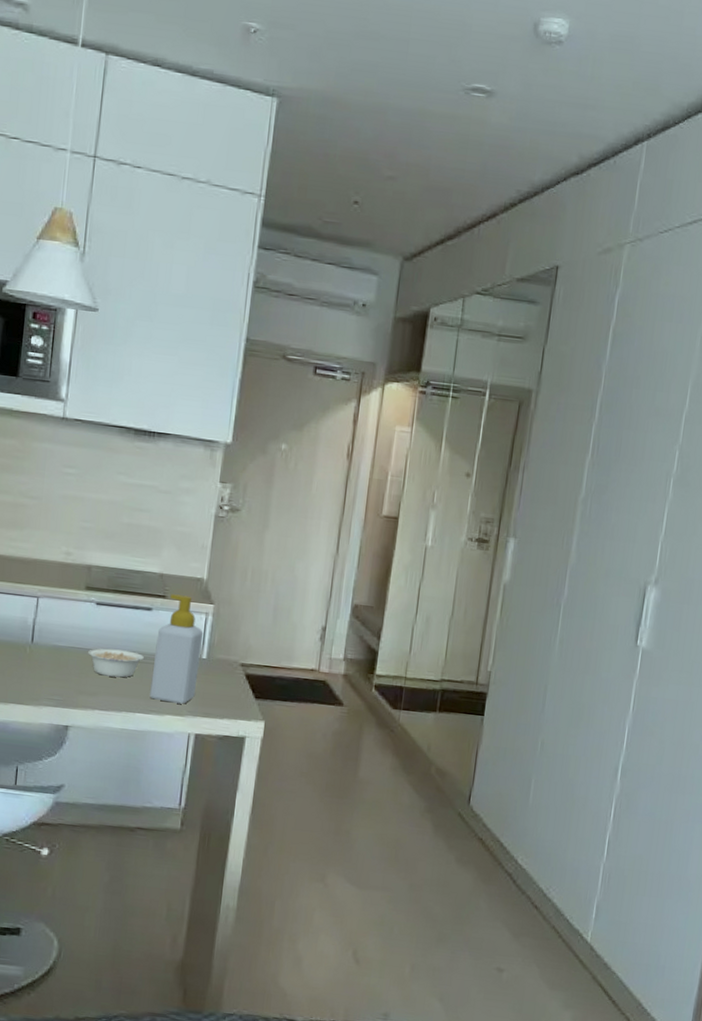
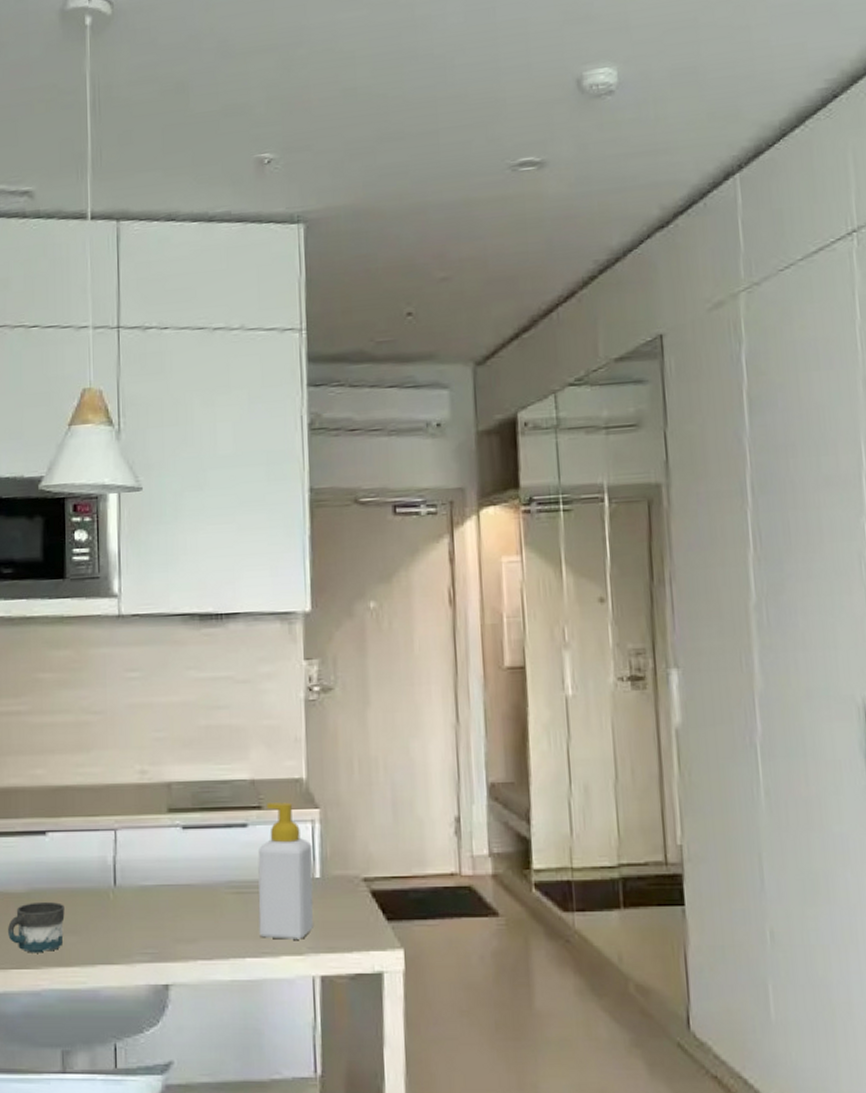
legume: present [88,648,150,678] -> none [180,880,253,916]

